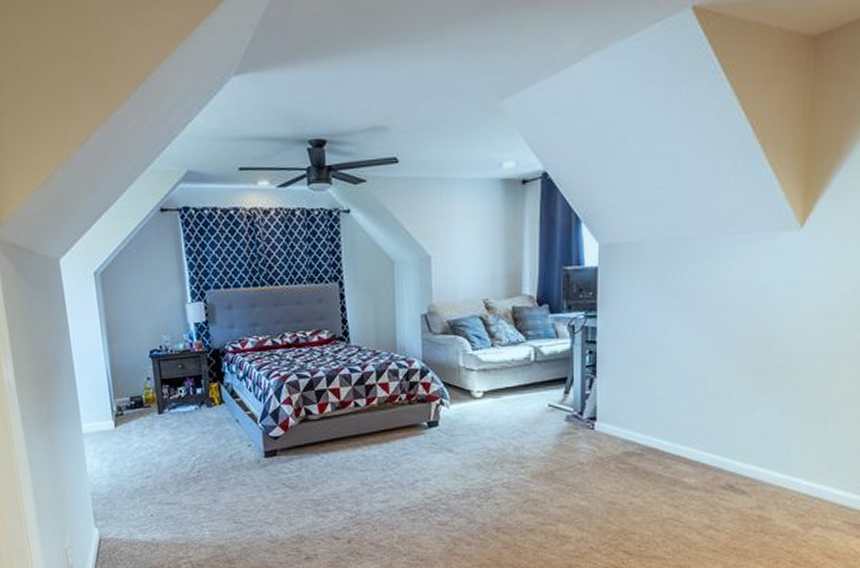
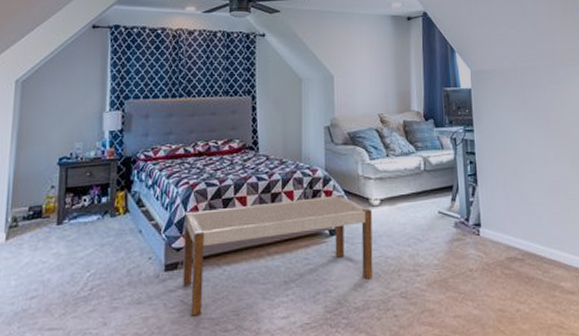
bench: none [278,386,474,497] -> present [183,194,373,316]

